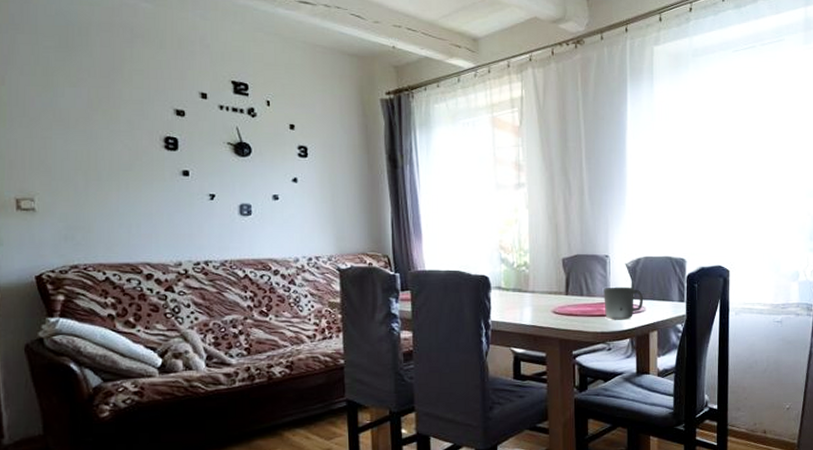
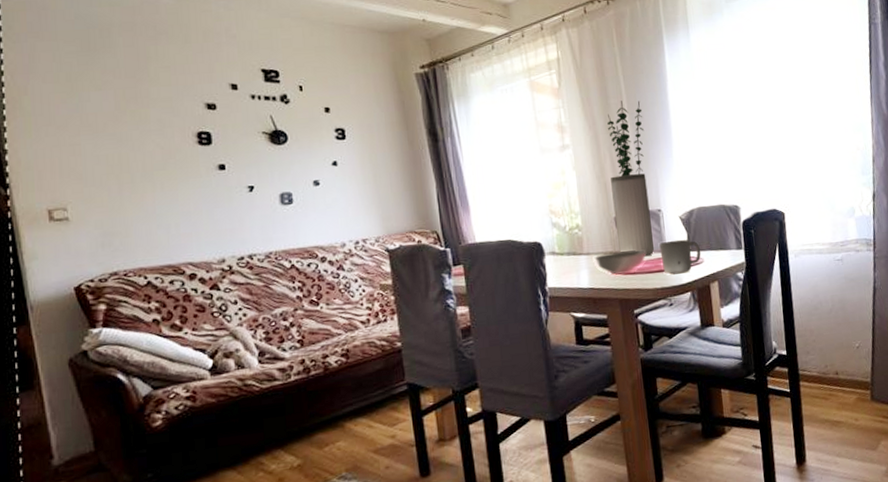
bowl: none [538,293,589,315] -> present [594,250,646,275]
vase: none [562,144,600,299] -> present [607,100,655,255]

